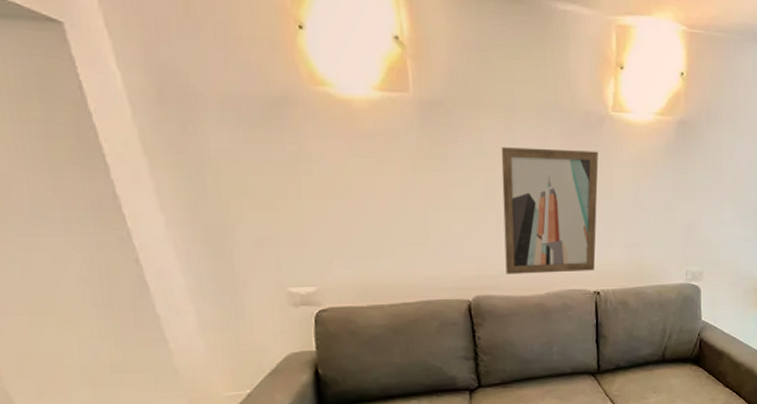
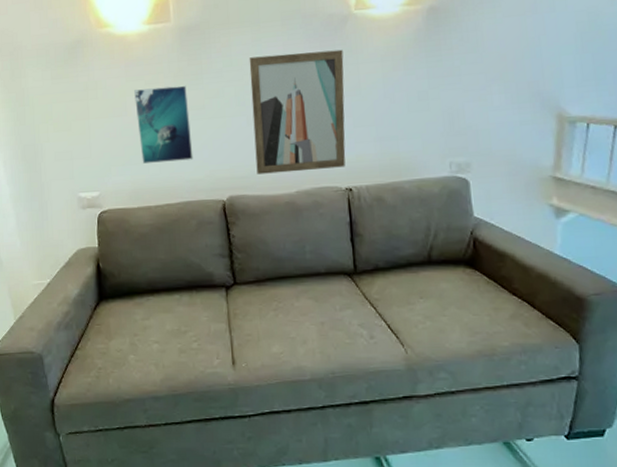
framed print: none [362,169,436,256] -> present [134,85,193,164]

